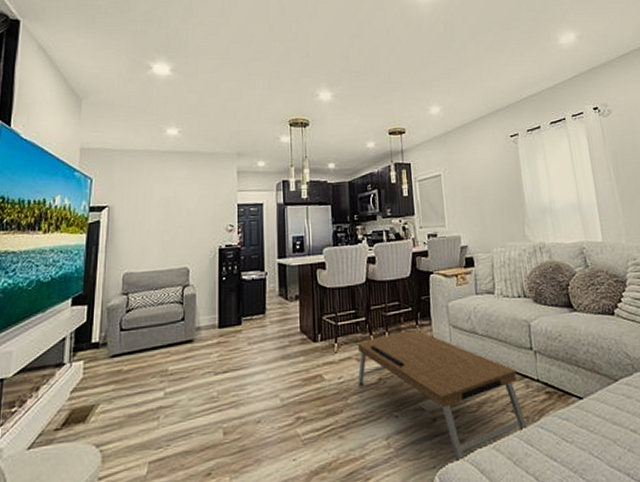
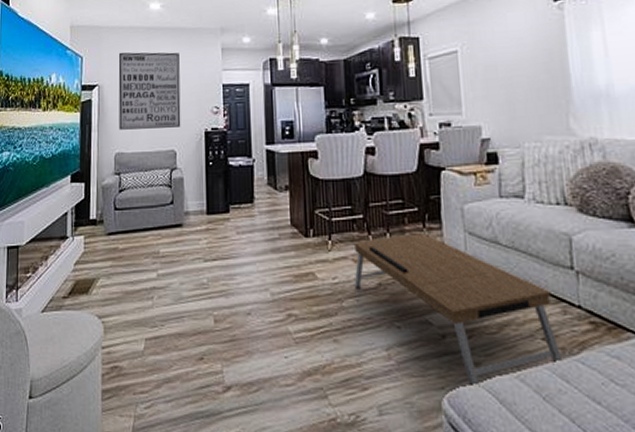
wall art: none [129,174,195,250] -> present [118,52,181,130]

